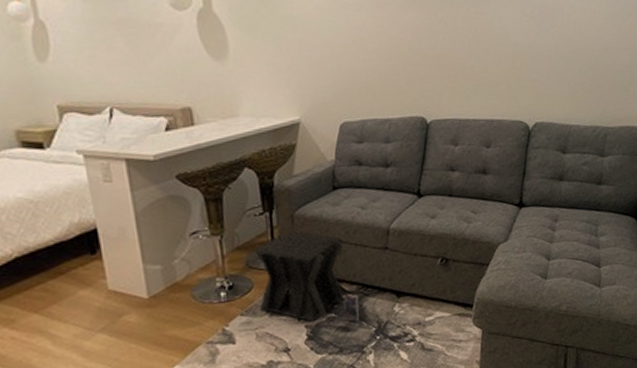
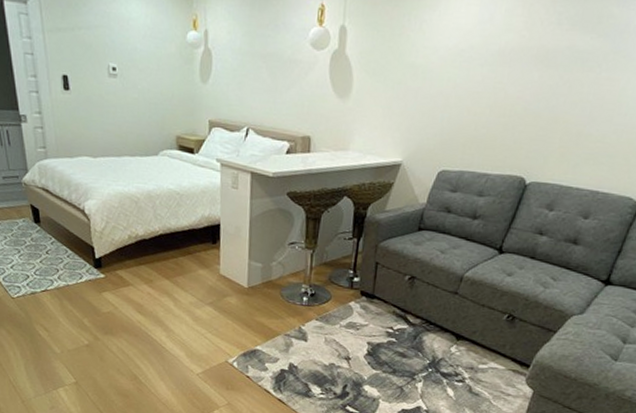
side table: present [254,230,360,322] -> none [332,258,420,352]

